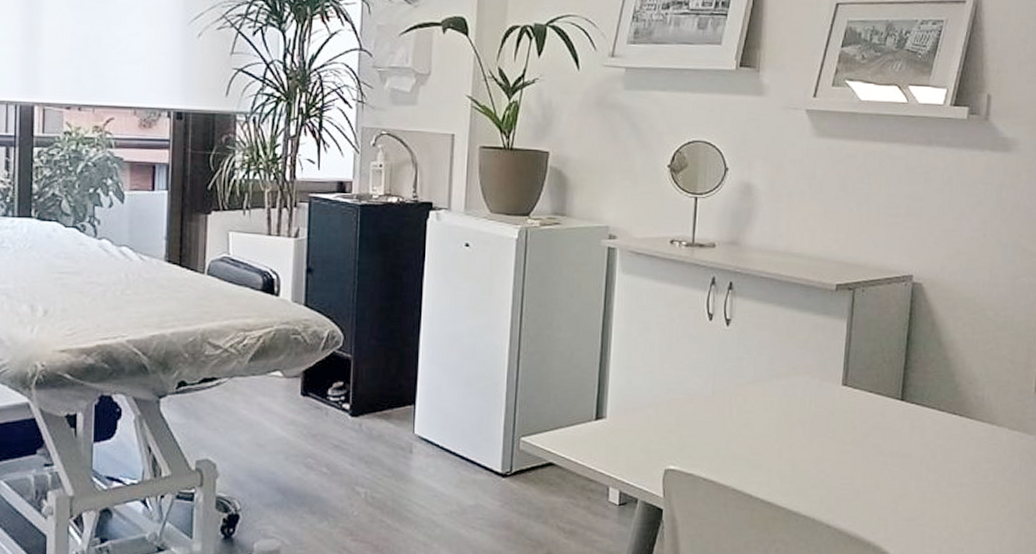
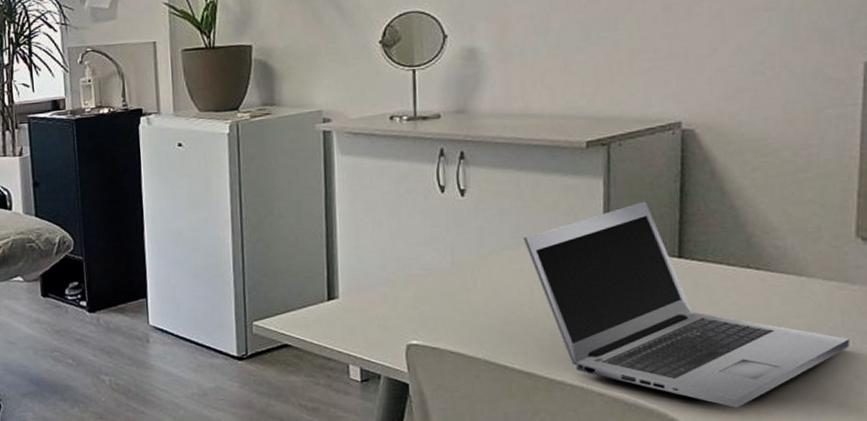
laptop: none [776,345,1024,544] -> present [523,201,849,409]

